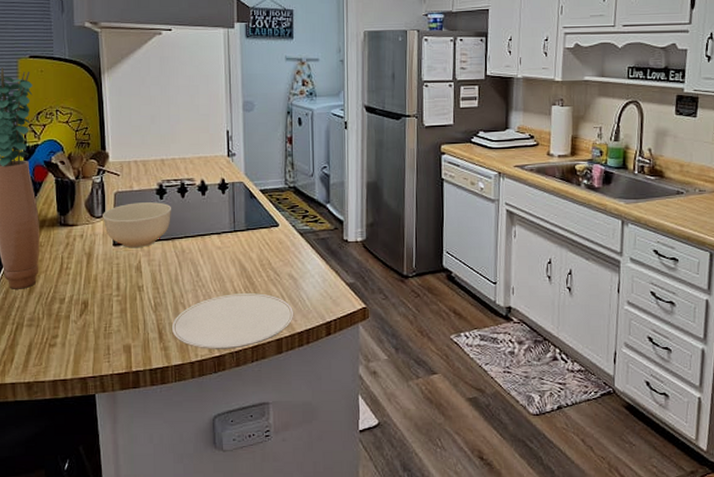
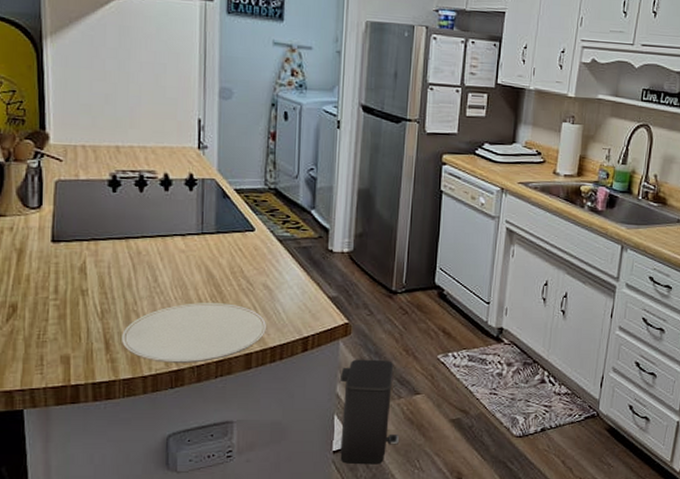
bowl: present [103,202,172,248] -> none [39,194,127,247]
pedal bin: none [362,341,420,443] -> present [340,359,399,465]

